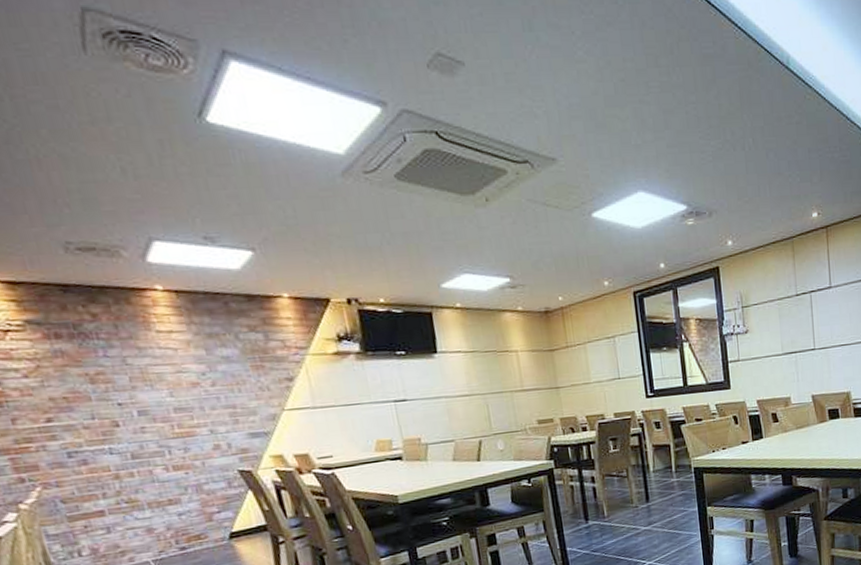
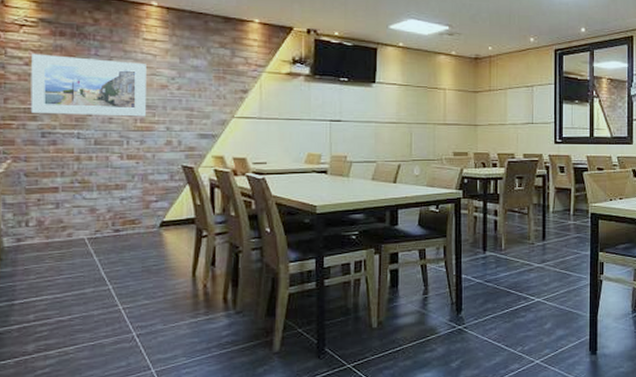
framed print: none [28,360,183,432] -> present [30,53,146,117]

